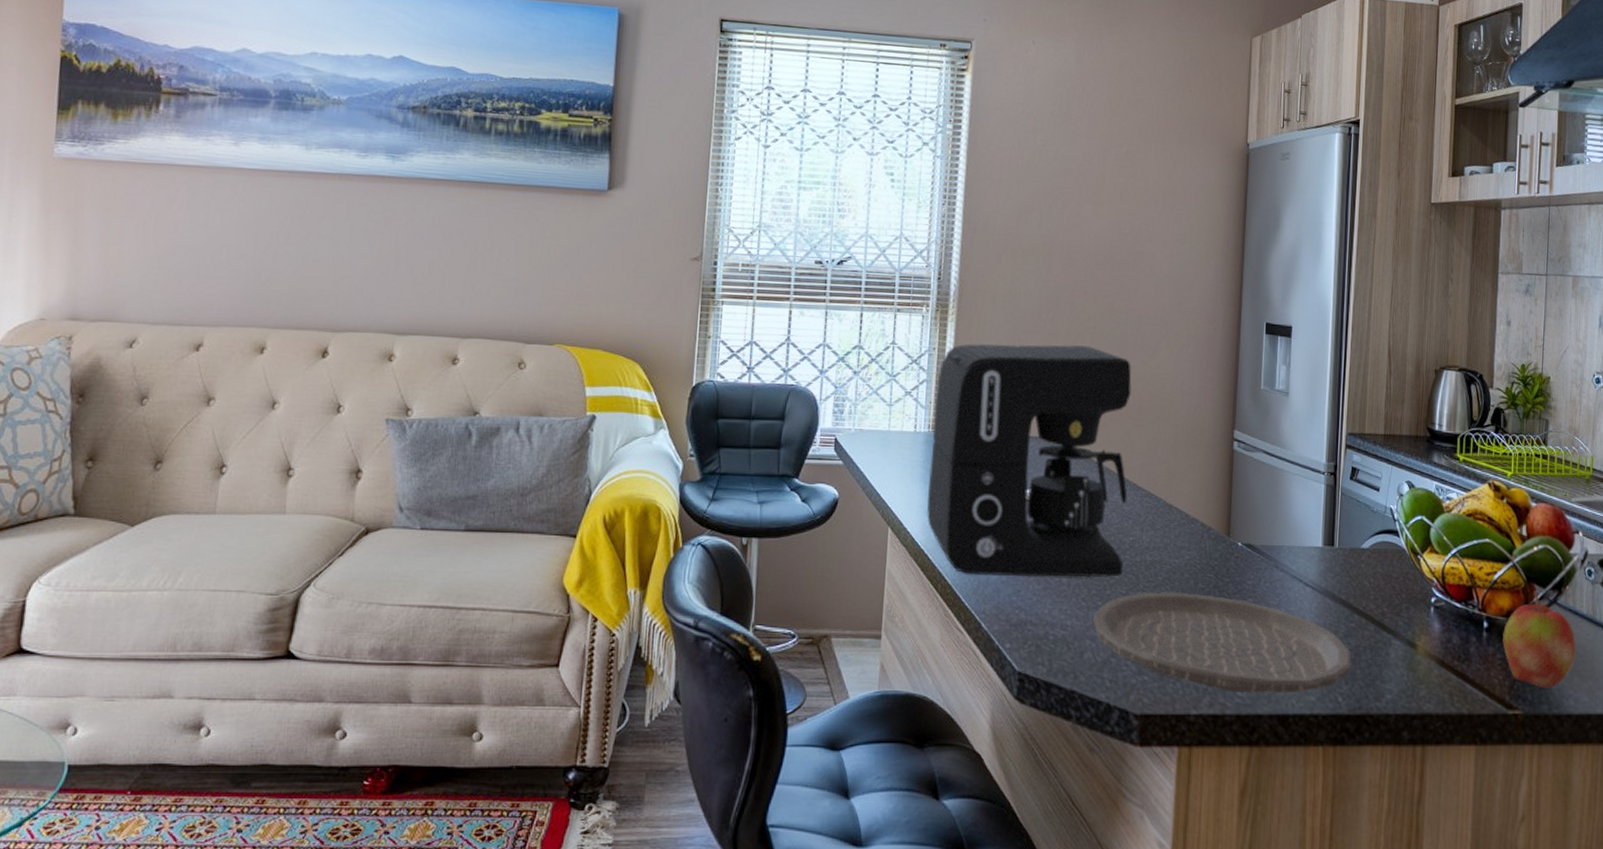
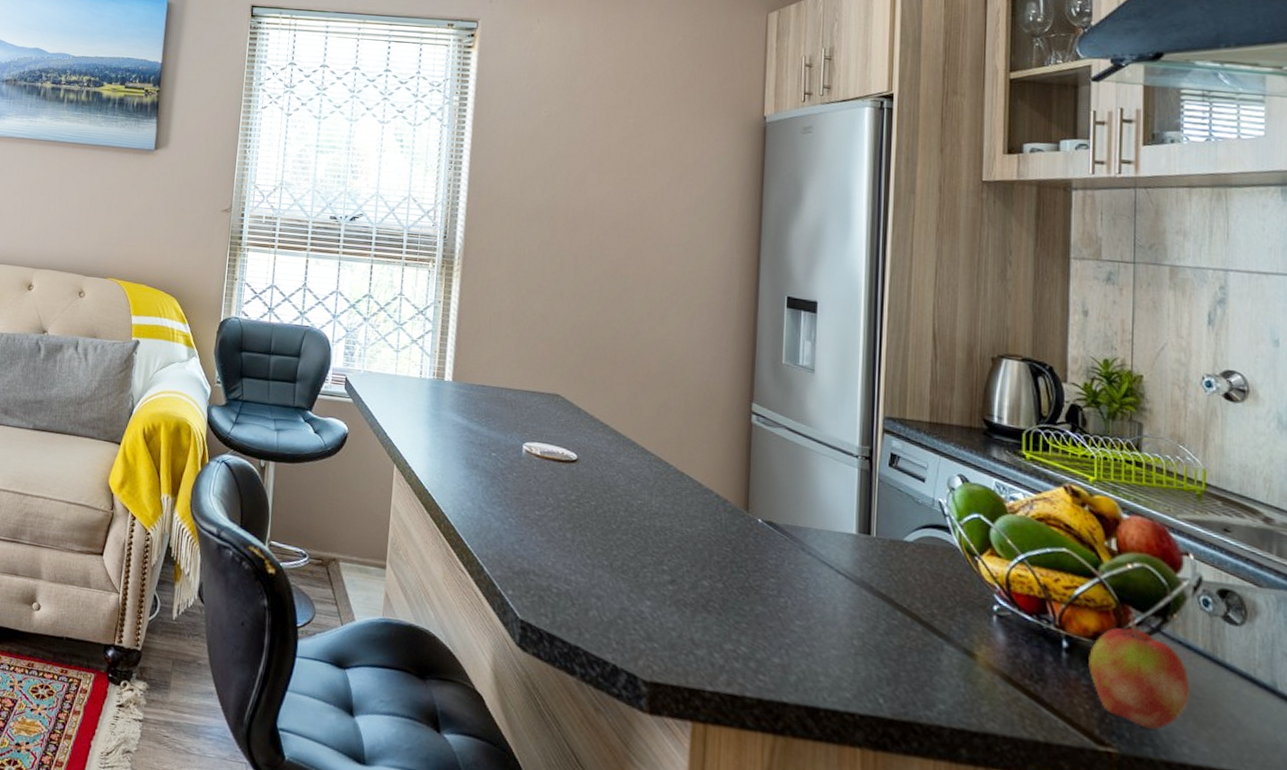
coffee maker: present [926,343,1132,578] -> none [430,299,640,538]
plate: present [1092,592,1352,694] -> none [598,557,894,687]

